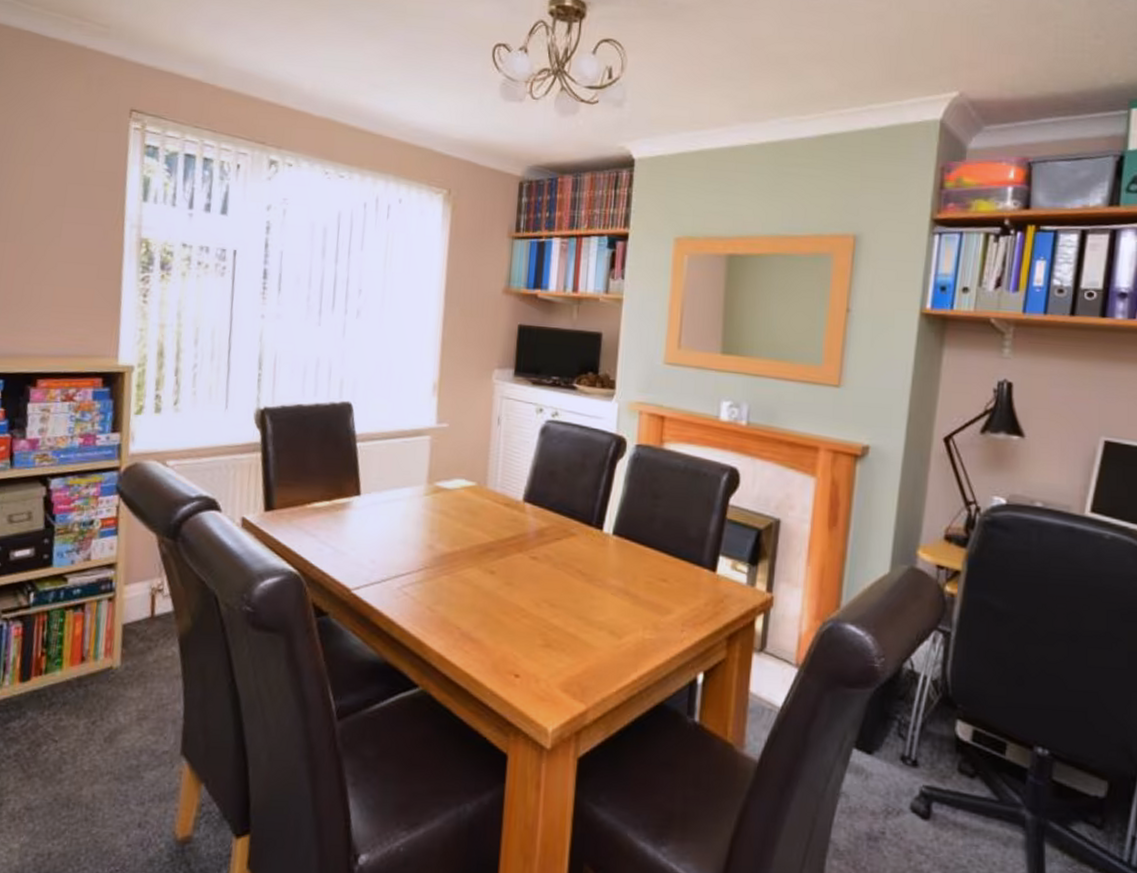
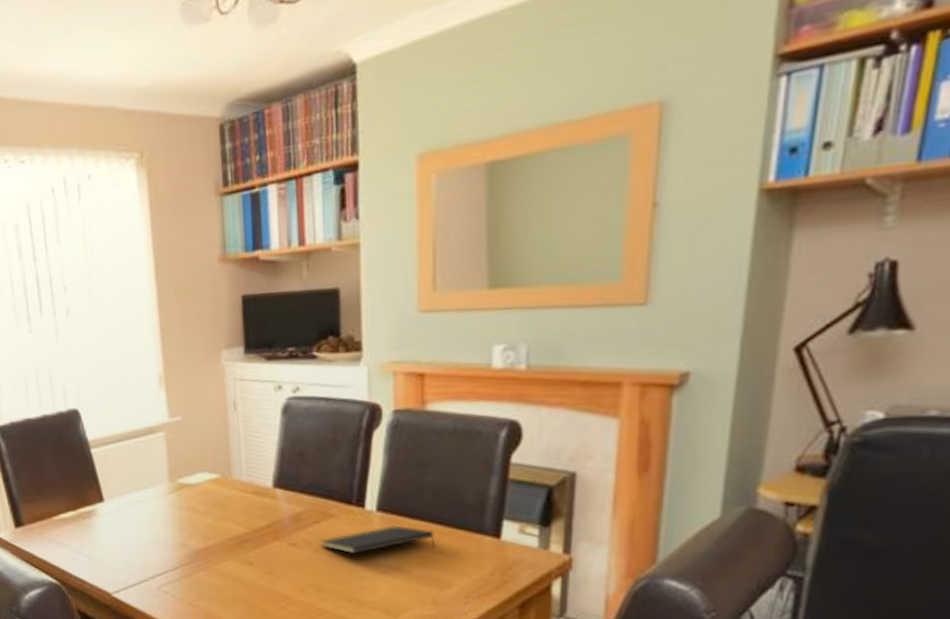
notepad: none [559,549,661,576] -> present [320,525,435,554]

